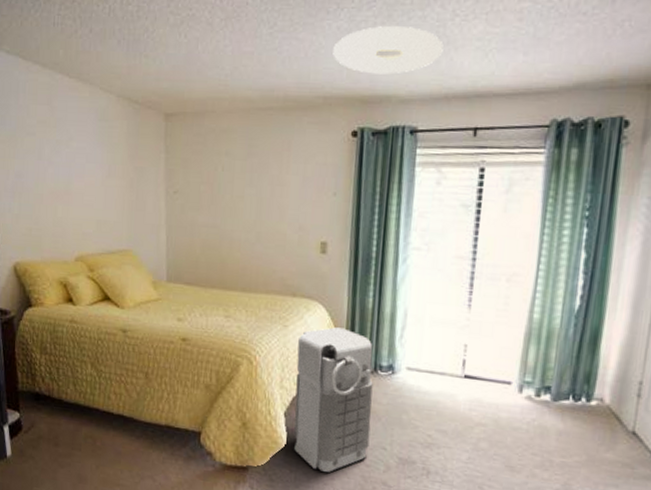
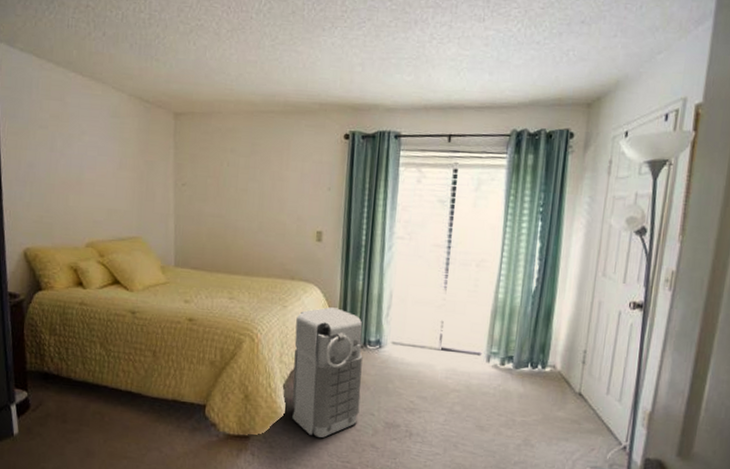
ceiling light: present [333,25,444,75] -> none [328,44,423,86]

